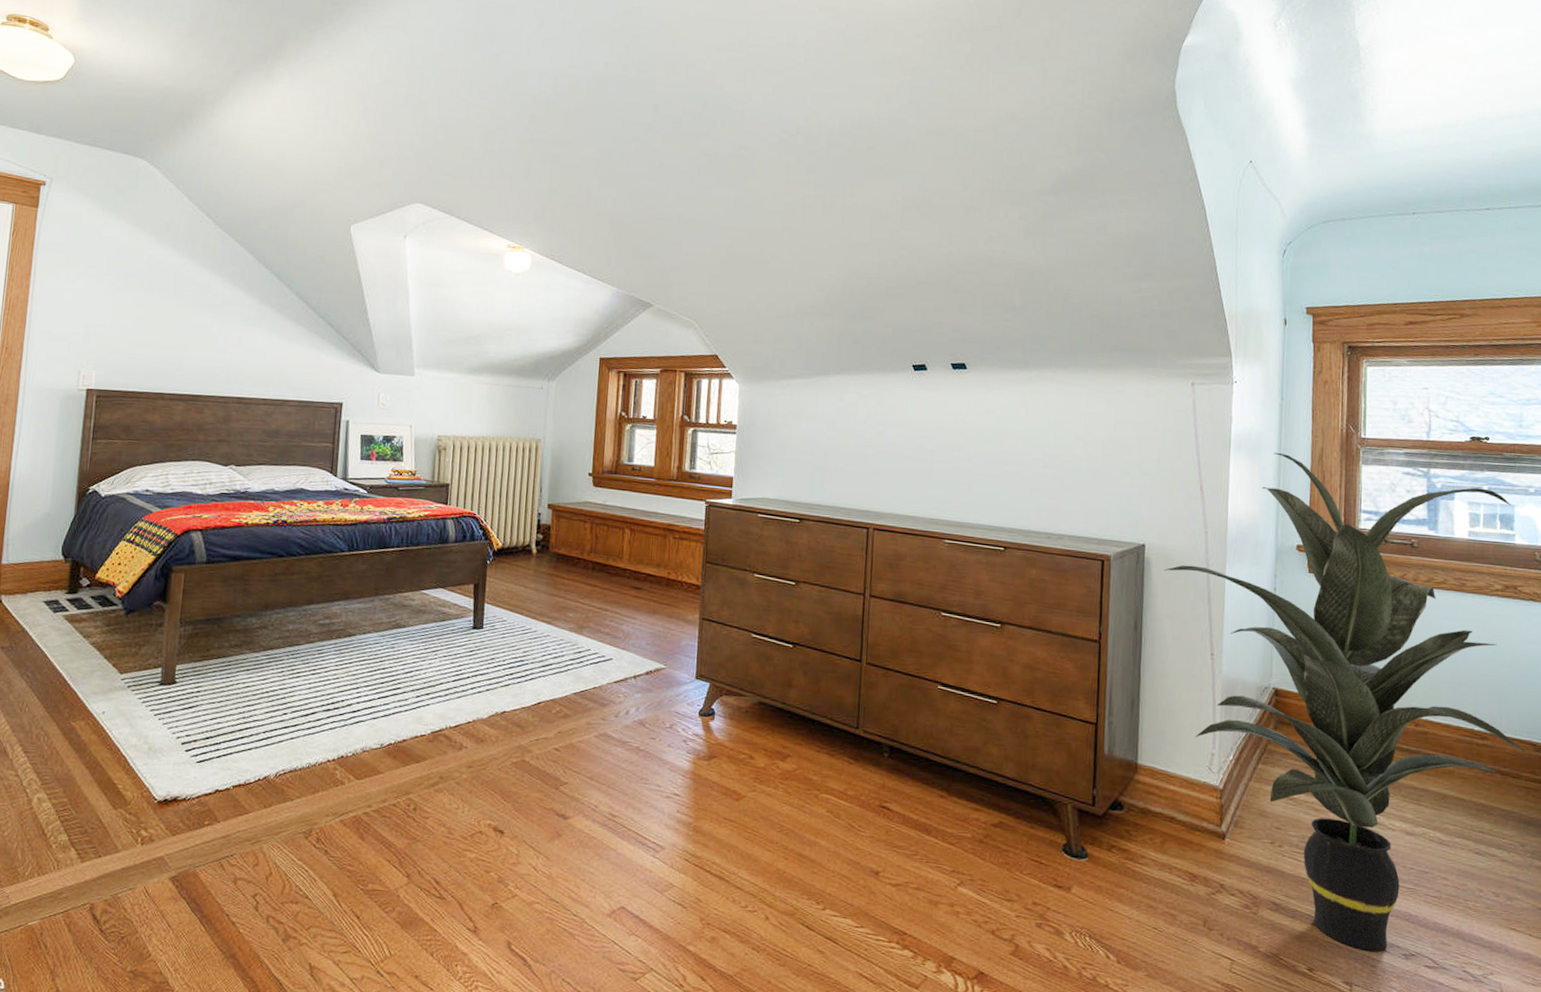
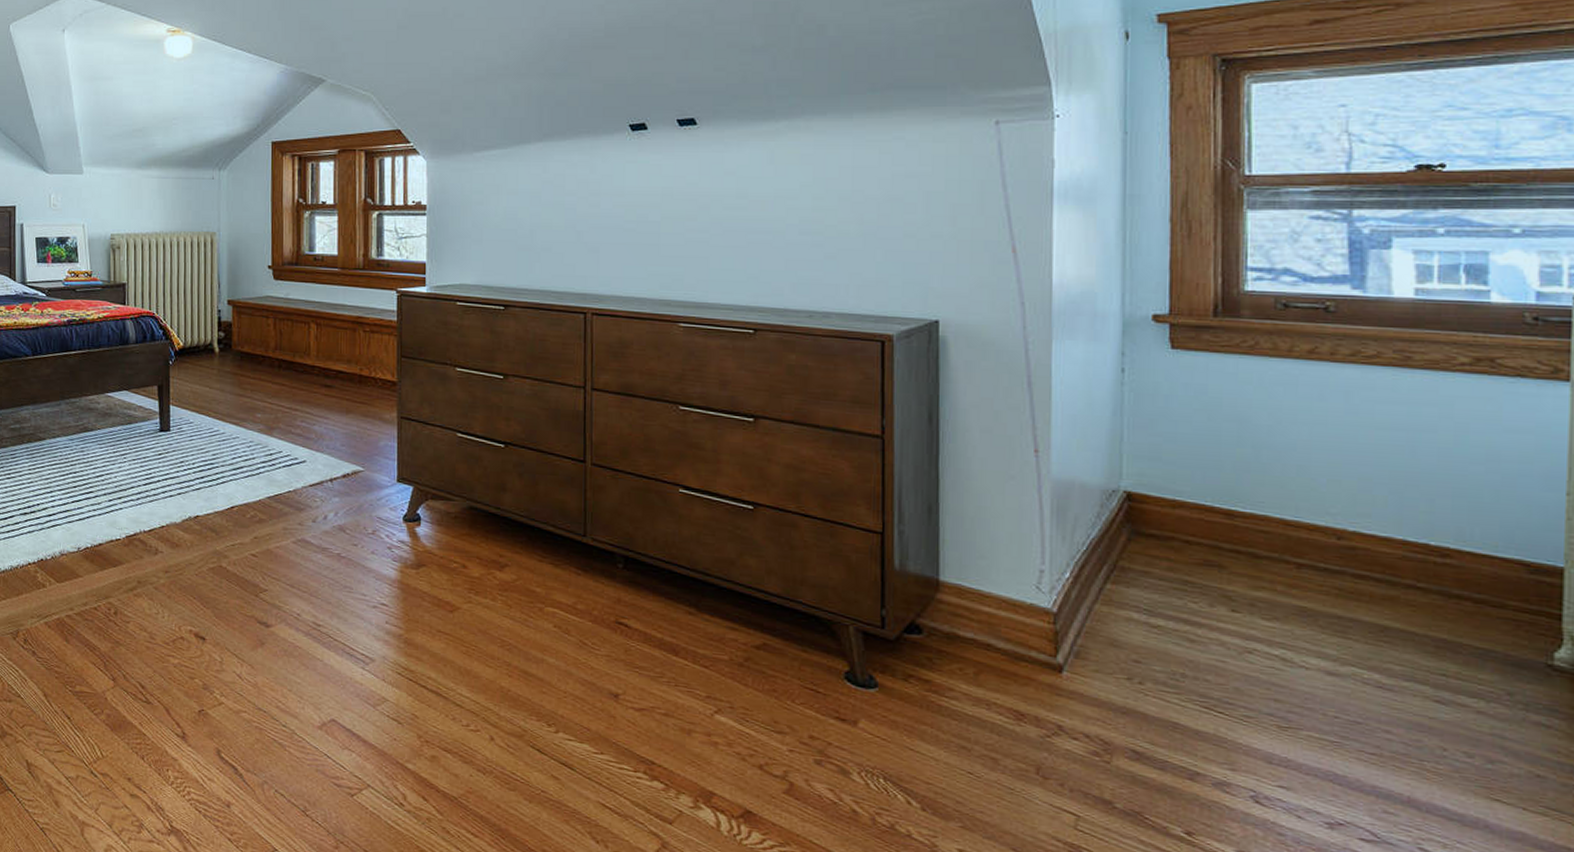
indoor plant: present [1164,452,1526,951] -> none [966,200,1514,817]

